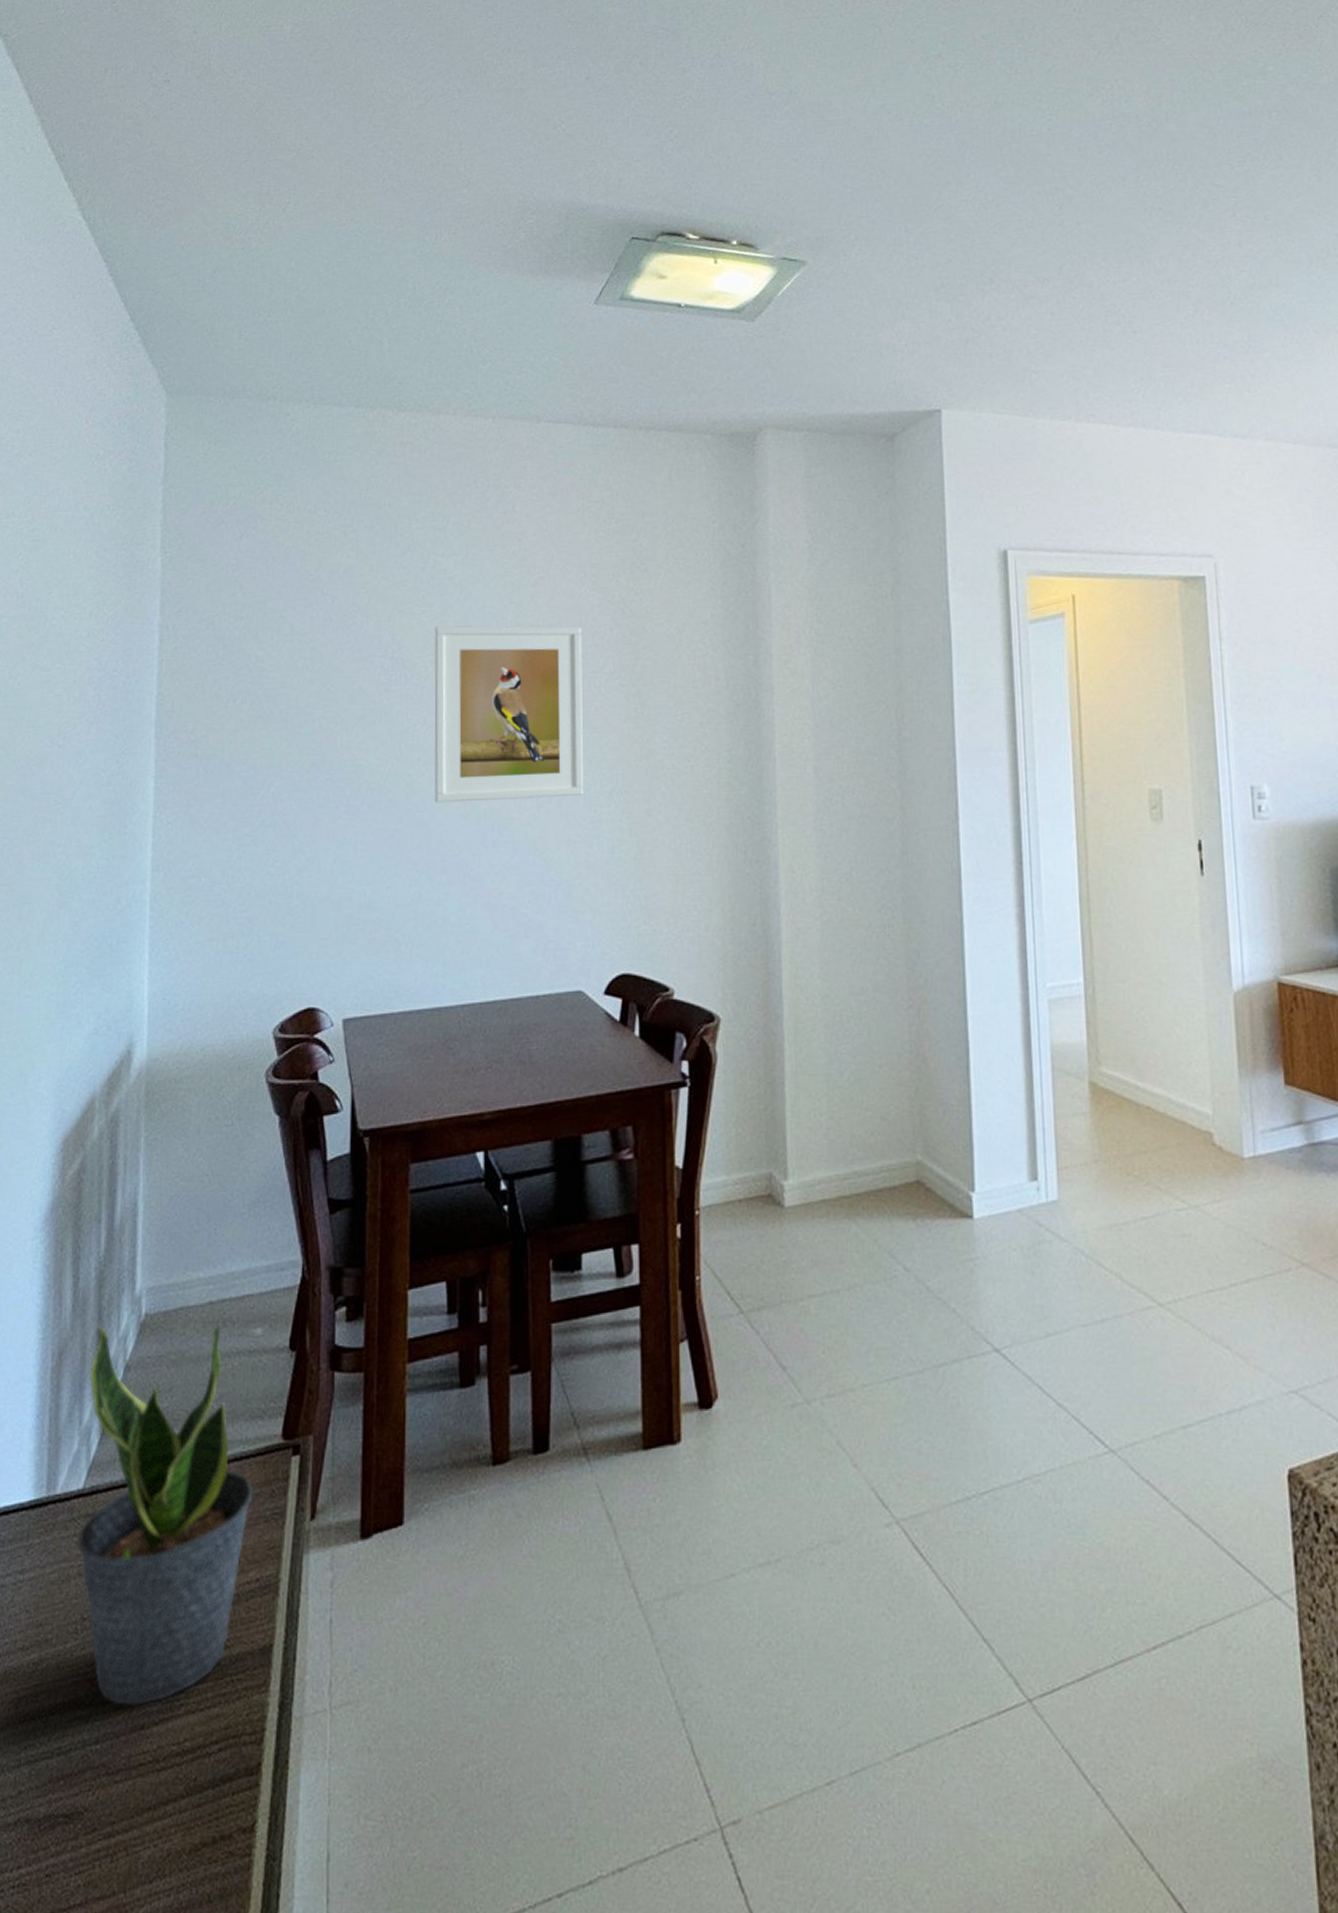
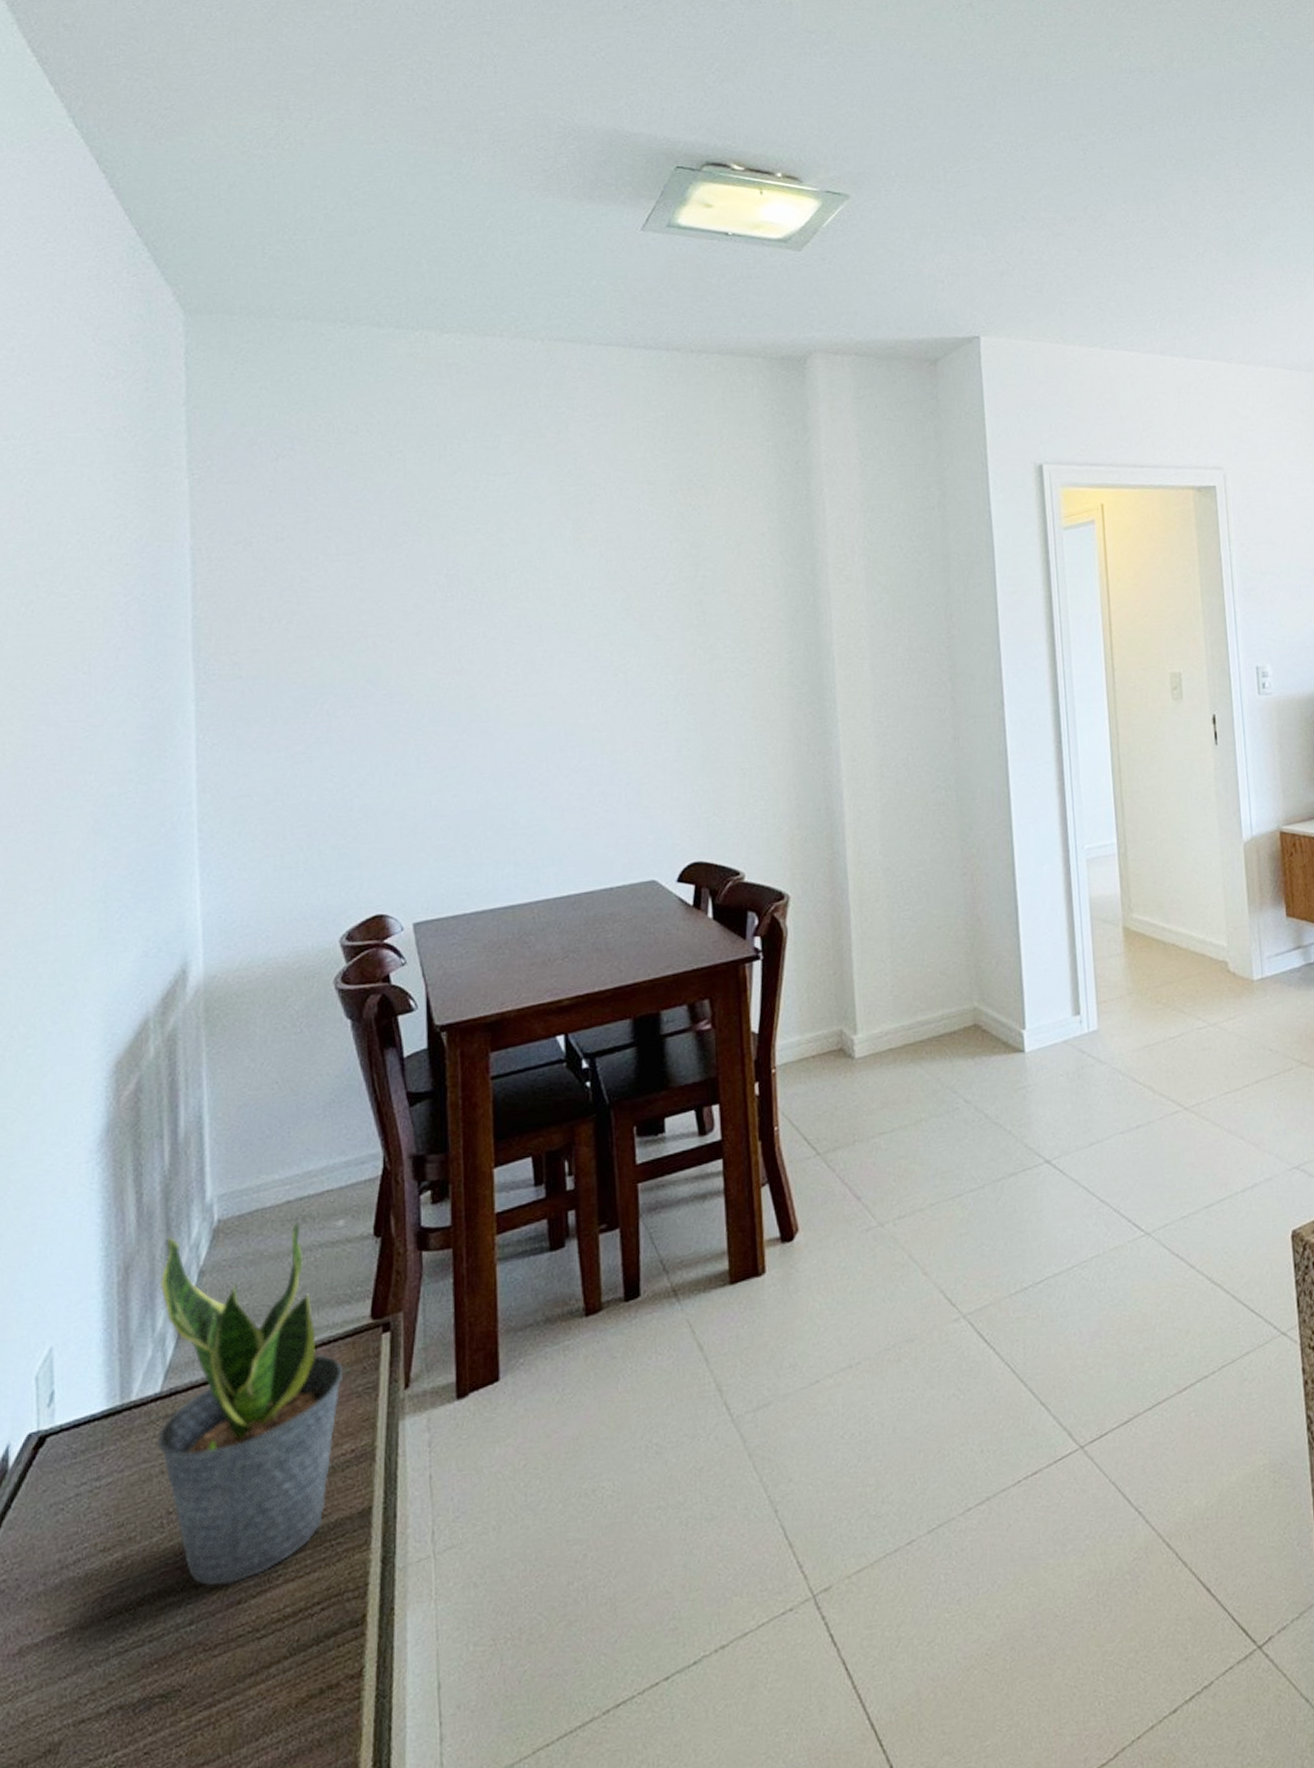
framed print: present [434,625,584,803] -> none [491,540,650,713]

